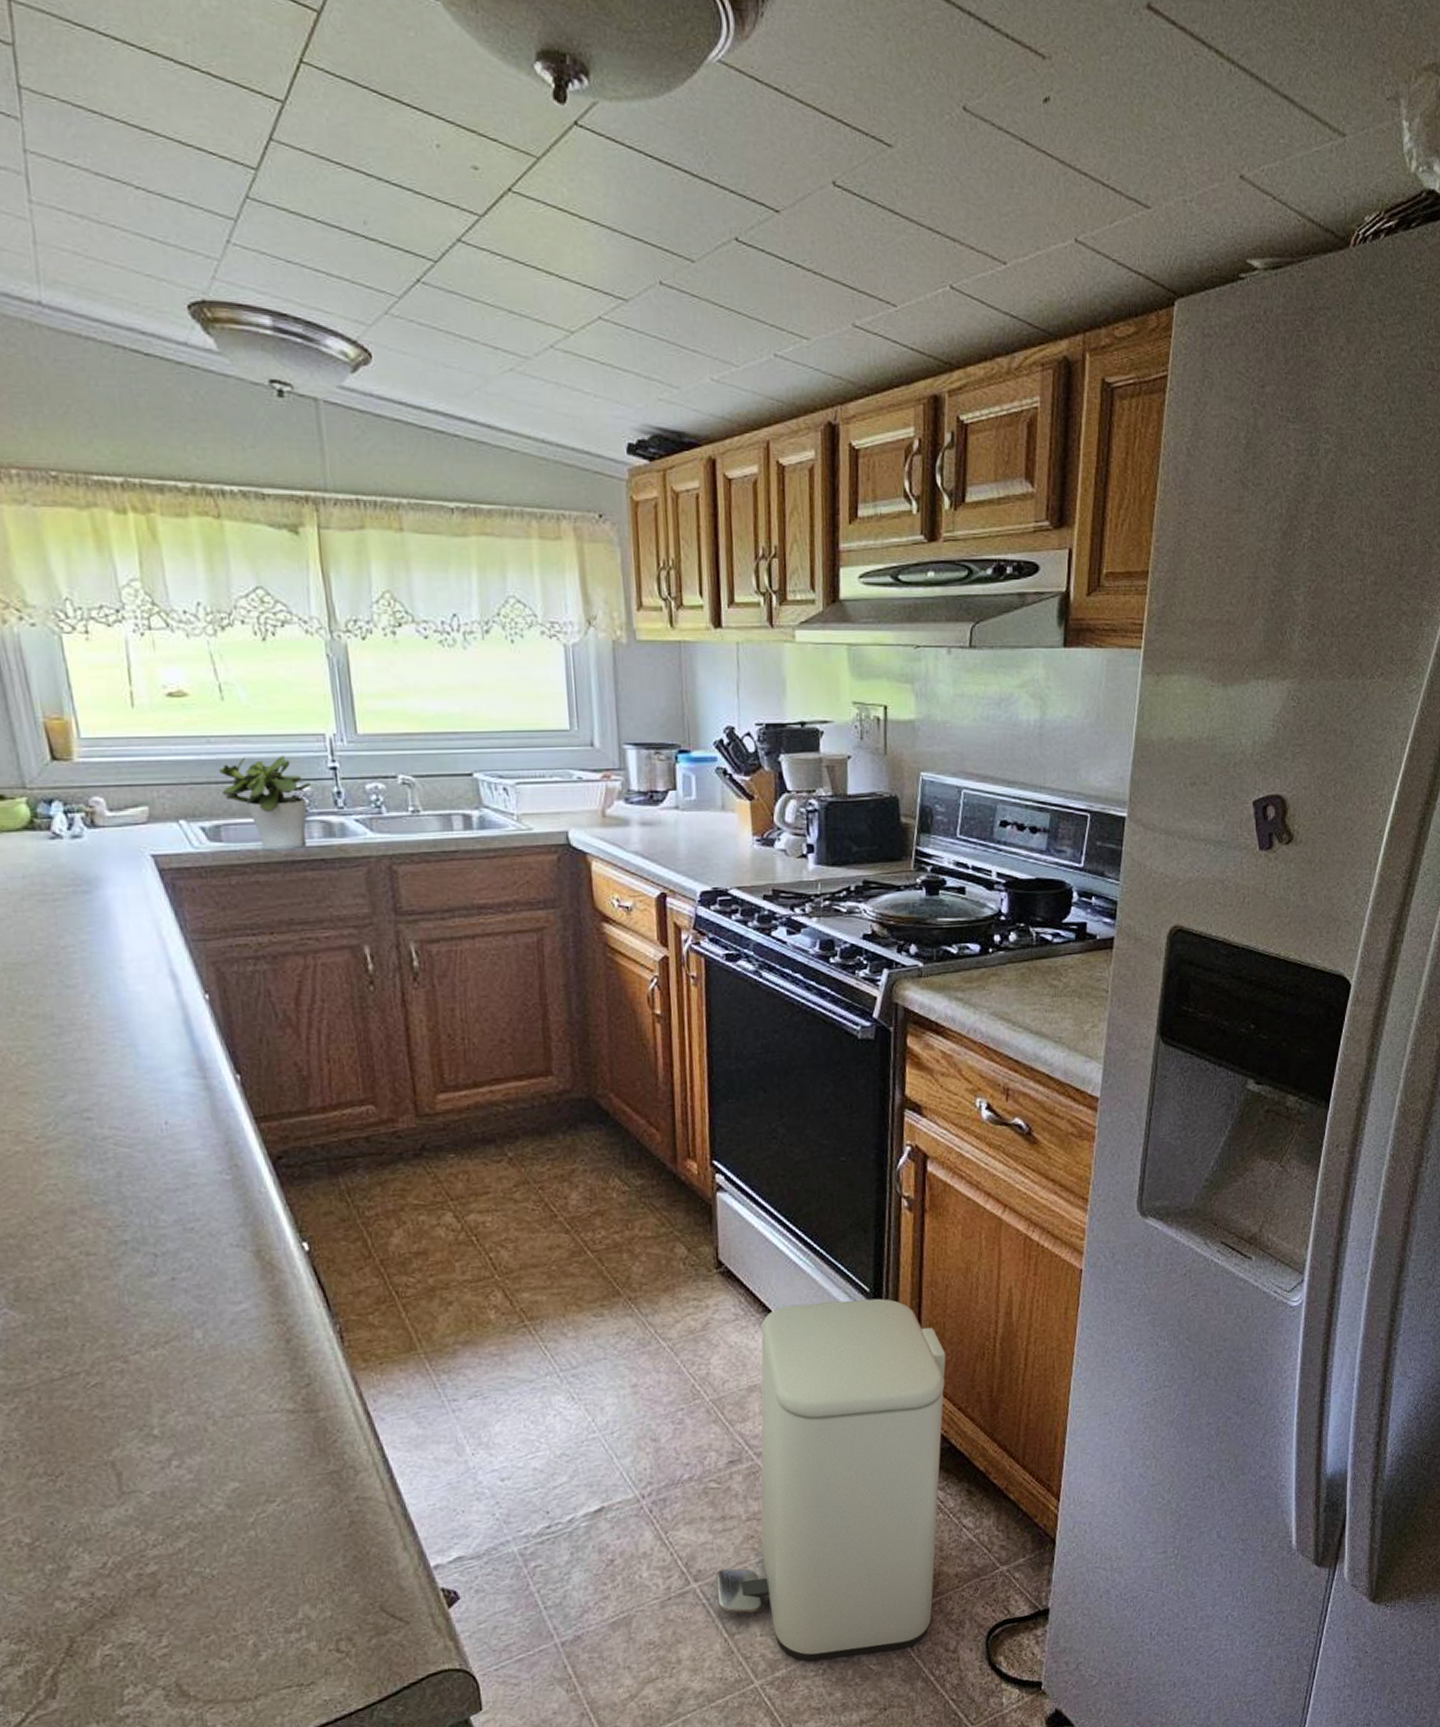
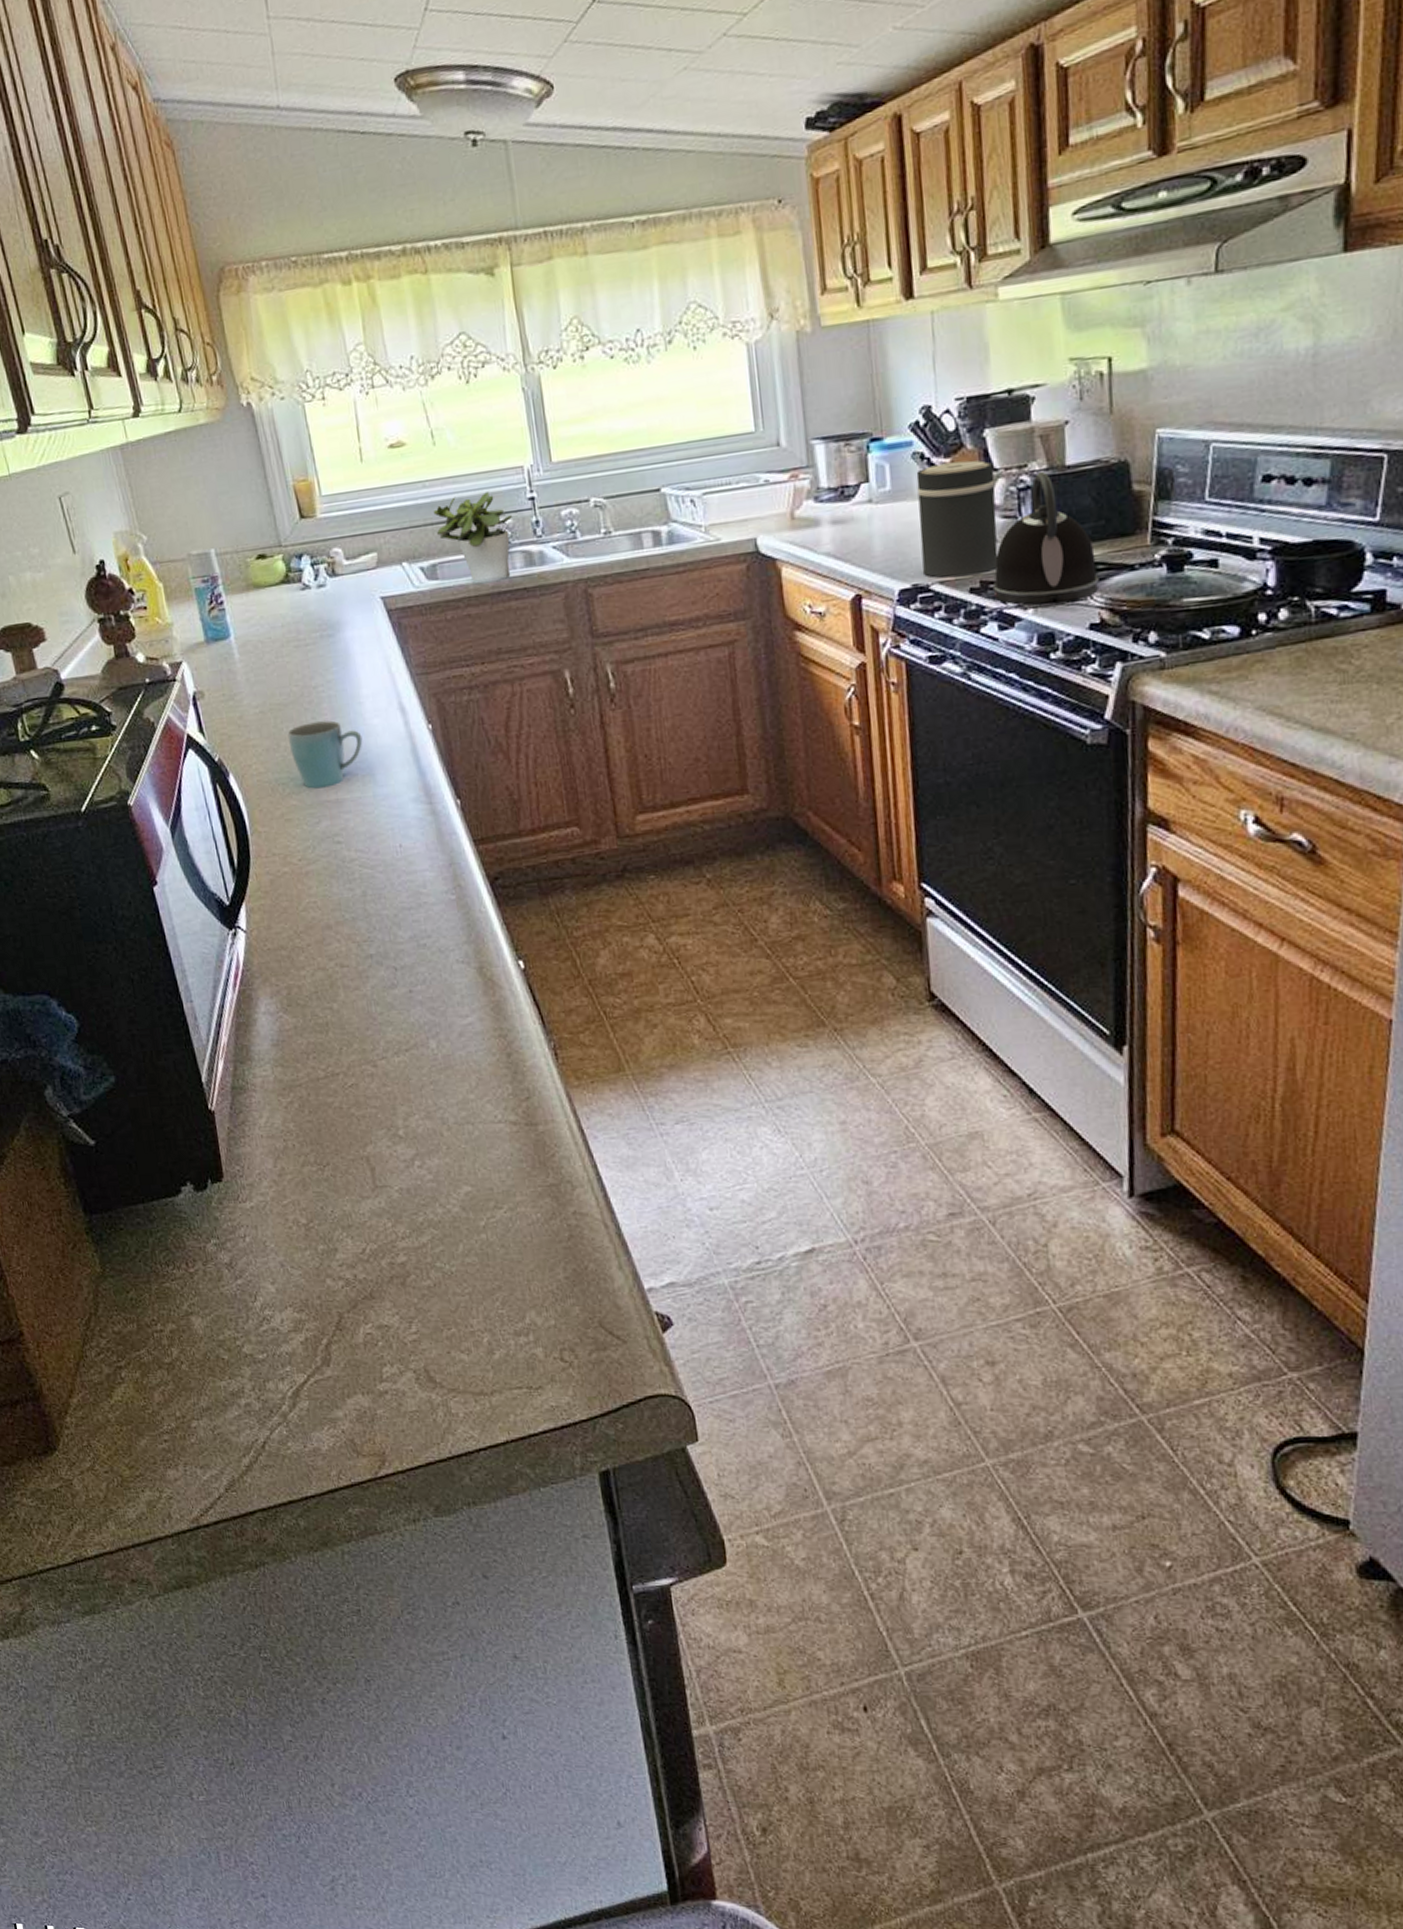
mug: none [25,985,124,1060] -> present [287,720,363,789]
pedal bin: present [715,1298,946,1662] -> none [937,1042,1210,1452]
cylinder: none [719,780,789,885] -> present [916,460,999,578]
kettle: none [783,798,872,916] -> present [992,472,1099,606]

